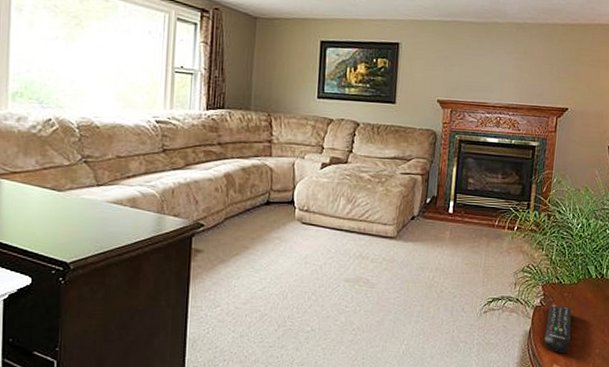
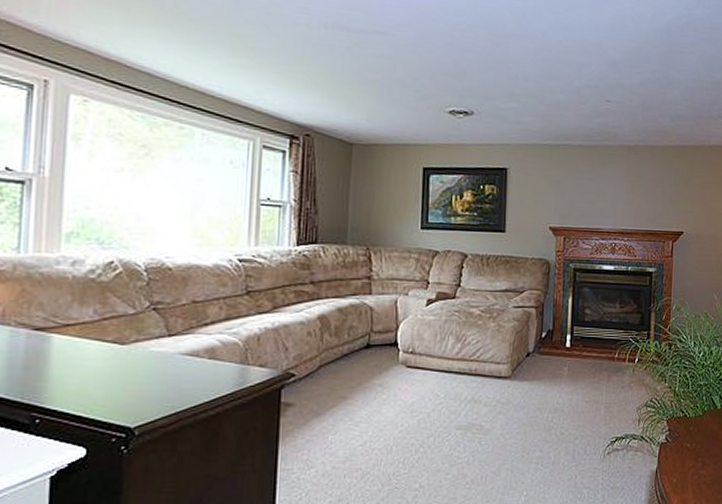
remote control: present [544,304,572,354] -> none [672,439,699,493]

